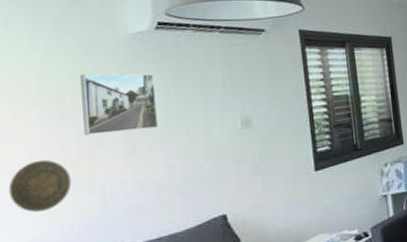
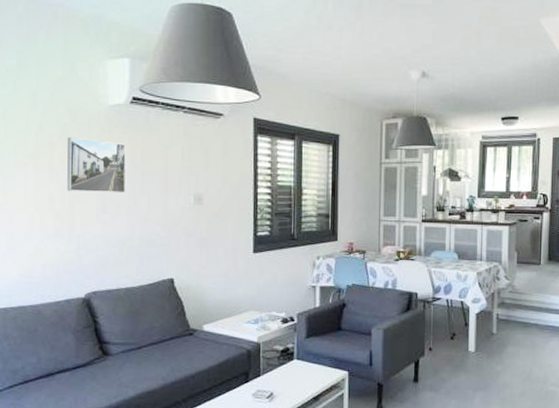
decorative plate: present [8,159,72,212] -> none [8,206,55,250]

